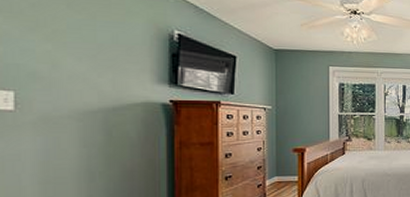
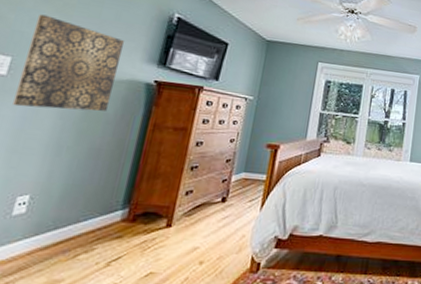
wall art: none [29,44,130,140] -> present [13,14,125,112]

